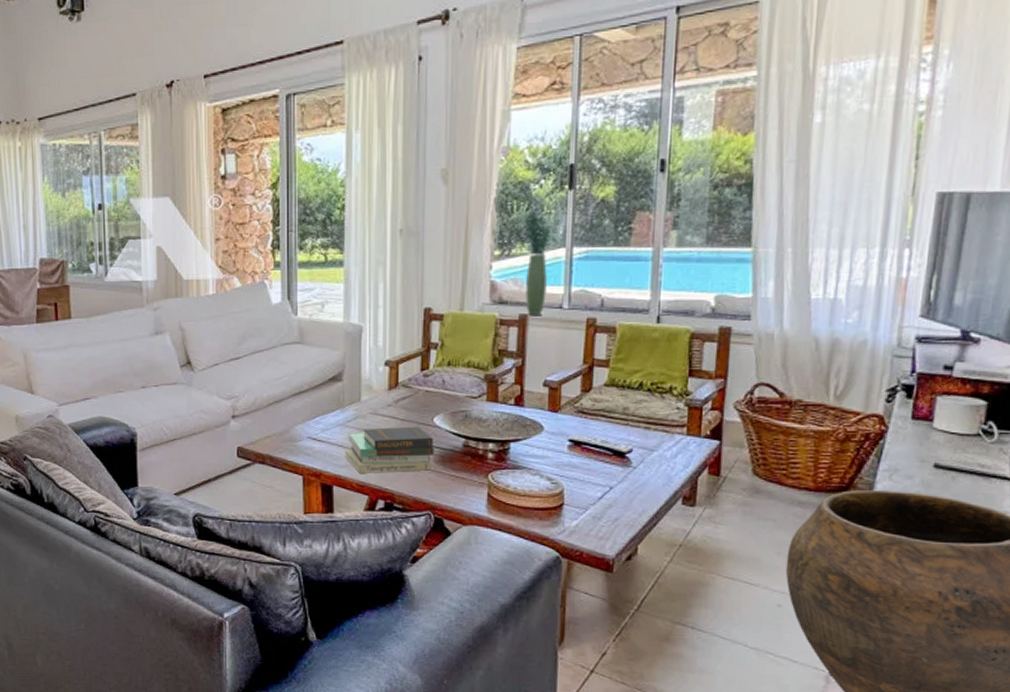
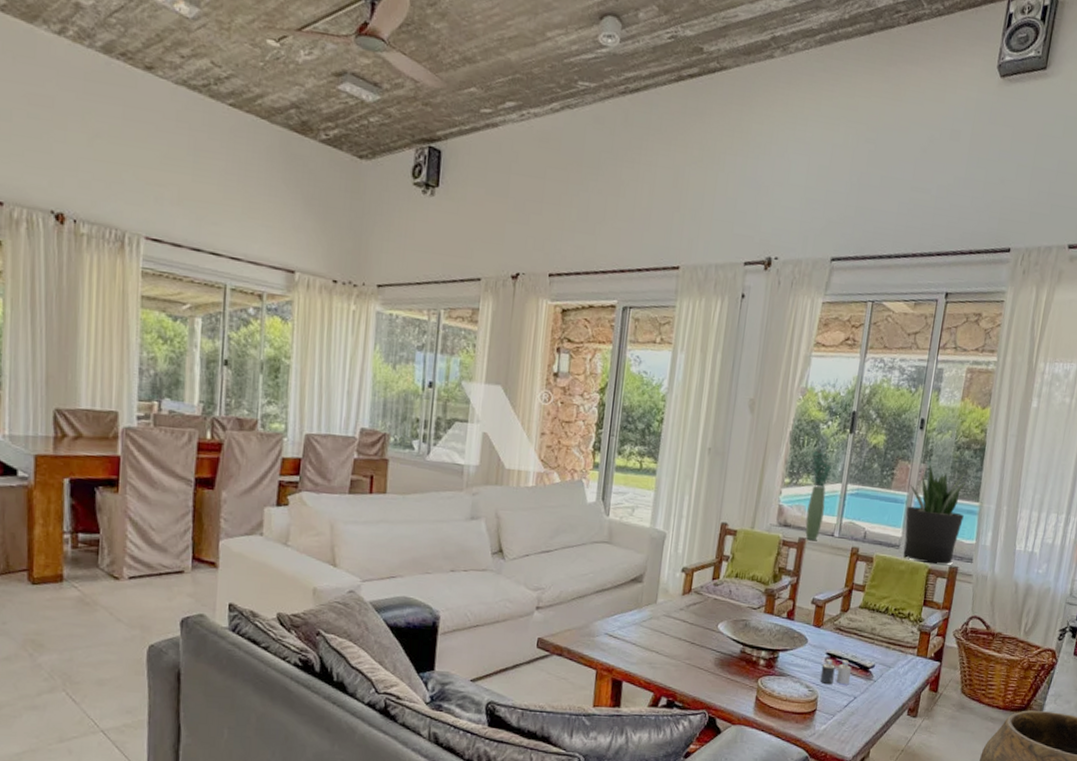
books: present [344,426,435,473] -> none [636,629,716,673]
candle: none [564,446,602,474] -> present [820,658,851,685]
planter: none [652,211,732,327] -> present [903,464,966,565]

